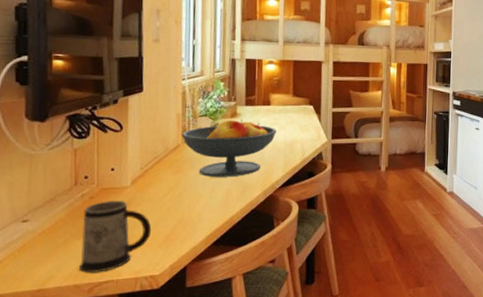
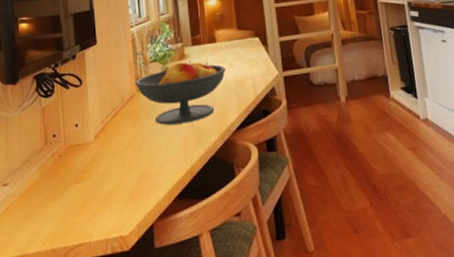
mug: present [79,200,152,273] -> none [55,157,117,236]

